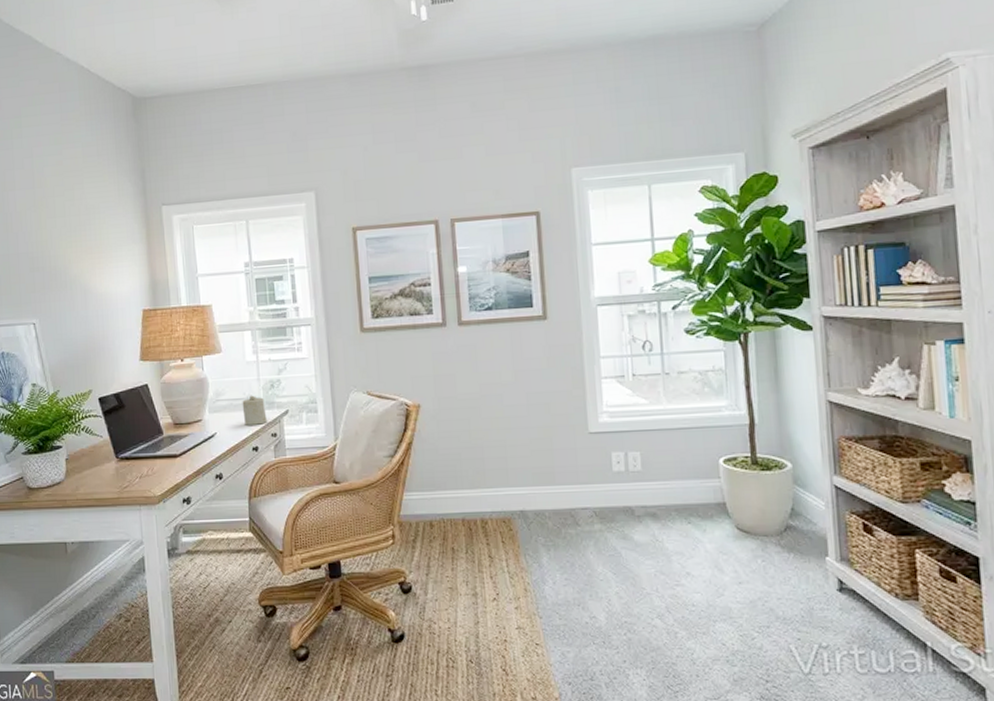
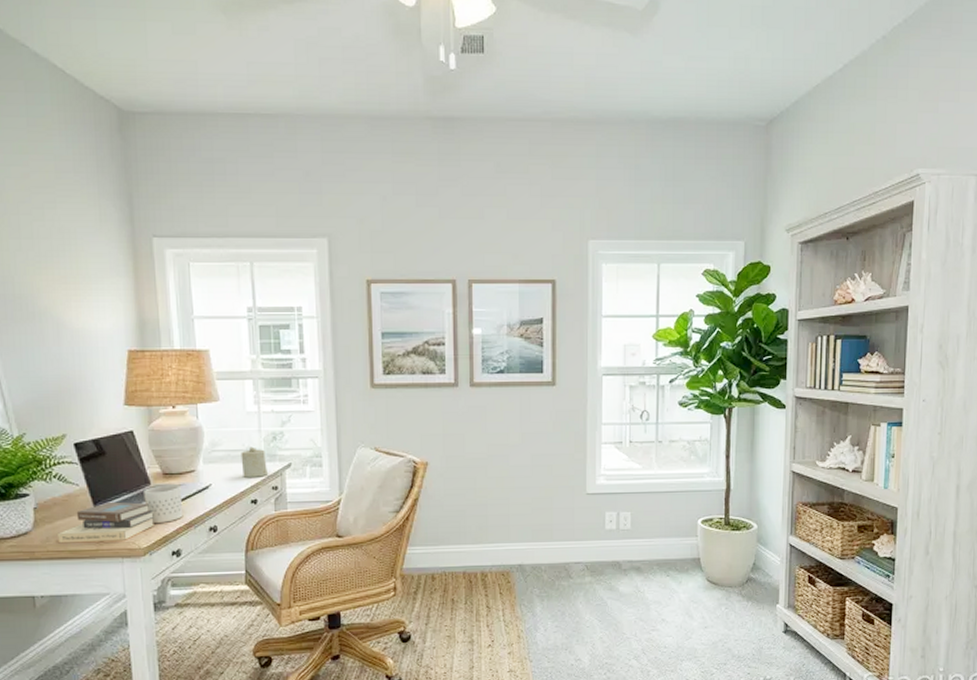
books: none [86,451,167,492] -> present [58,501,154,544]
mug: none [157,434,192,473] -> present [144,484,183,524]

